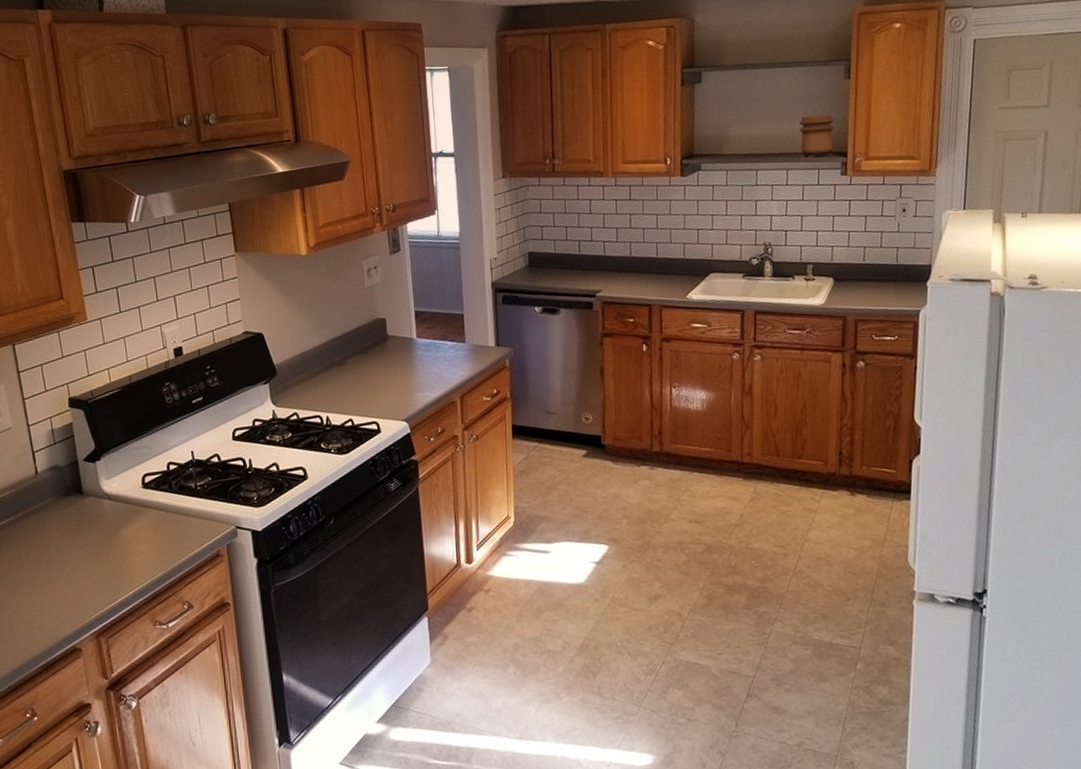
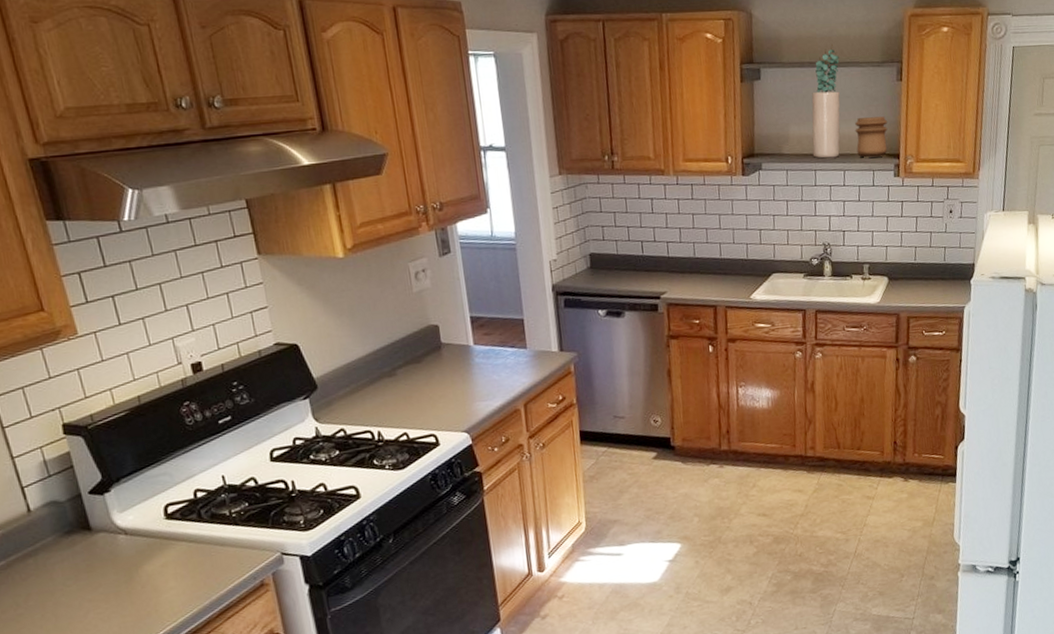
vase: none [753,45,784,159] -> present [811,43,841,159]

